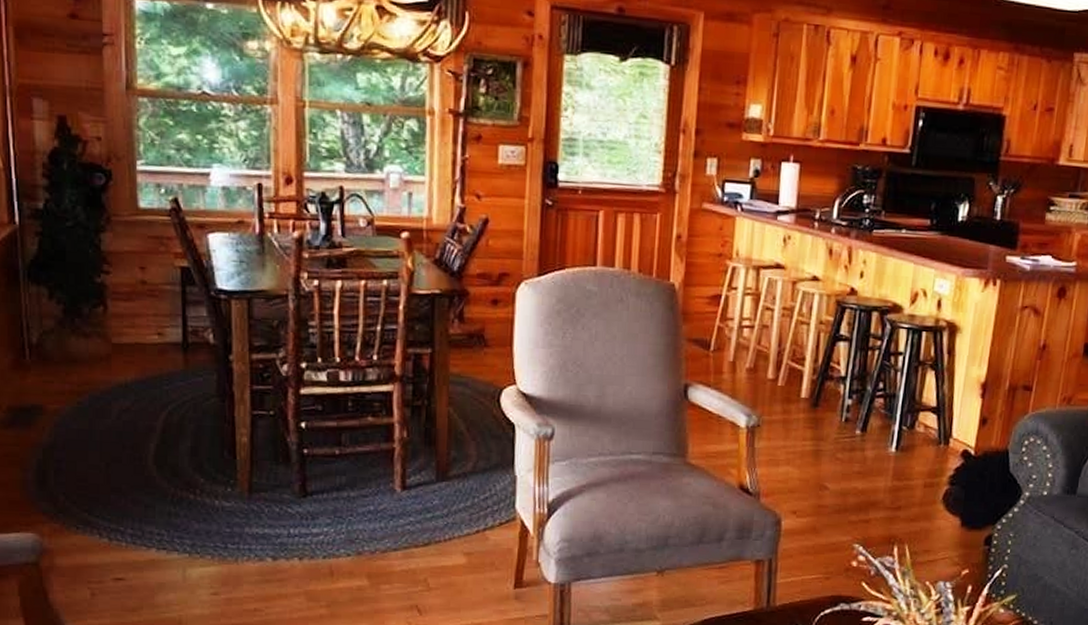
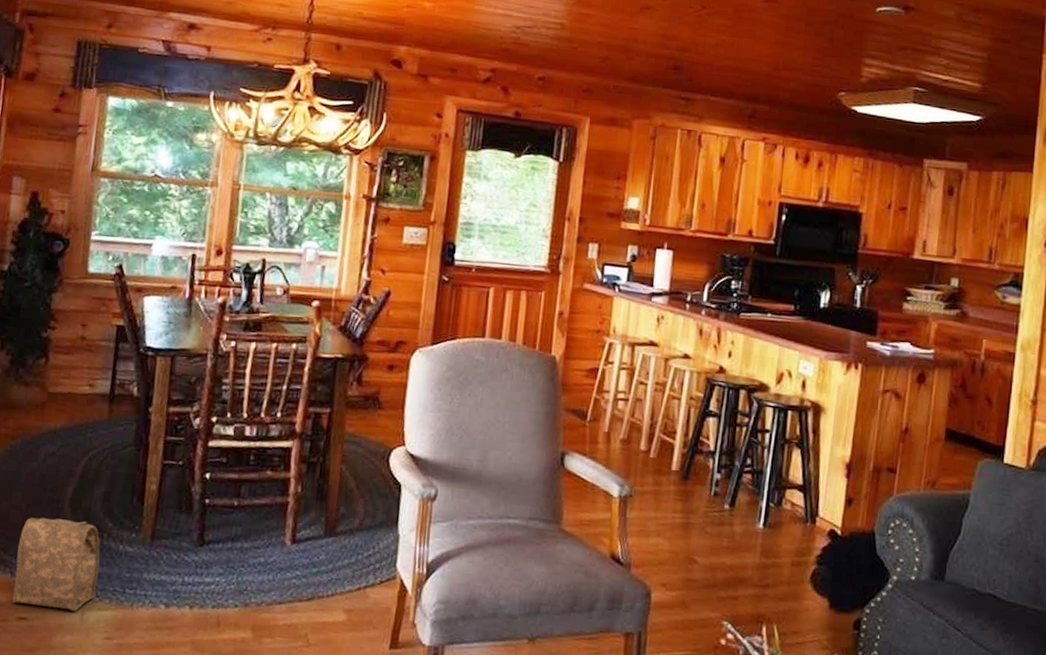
bag: none [102,476,196,570] -> present [12,517,101,612]

